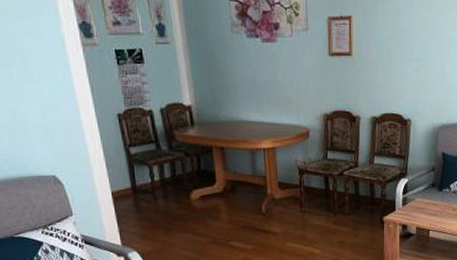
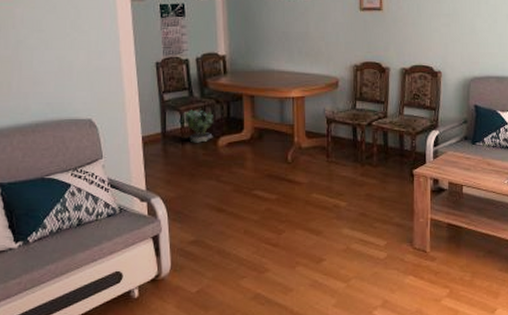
potted plant: none [150,163,185,197] -> present [180,109,213,143]

